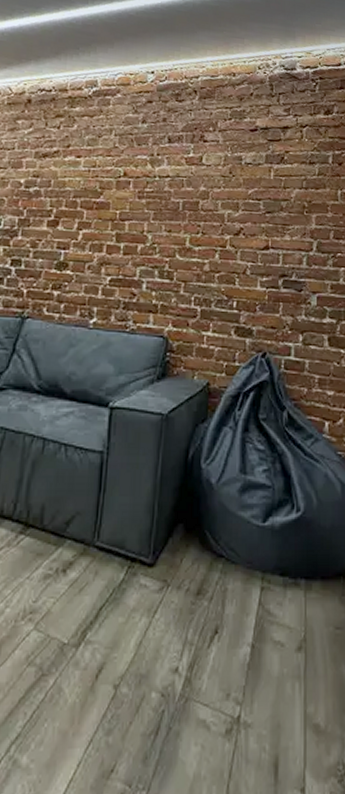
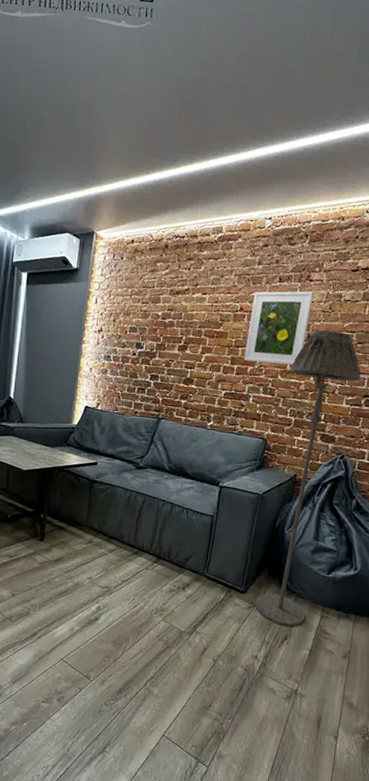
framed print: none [132,153,210,241] -> present [244,291,314,366]
floor lamp: none [169,198,275,612] -> present [255,330,361,627]

